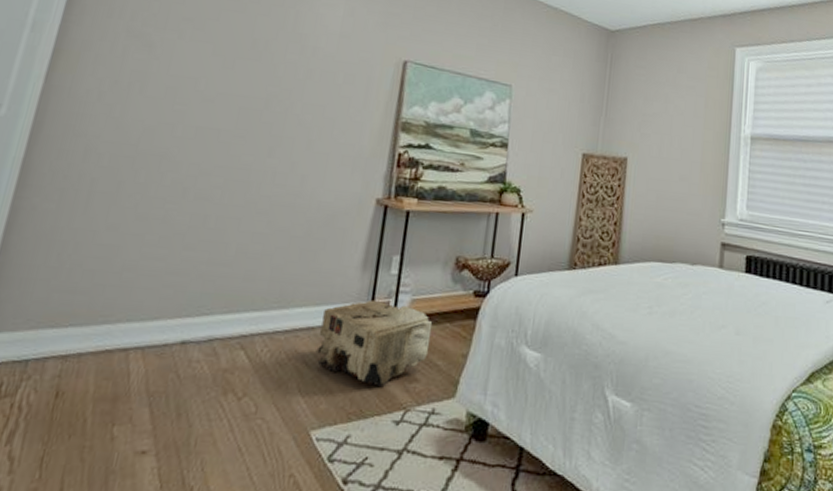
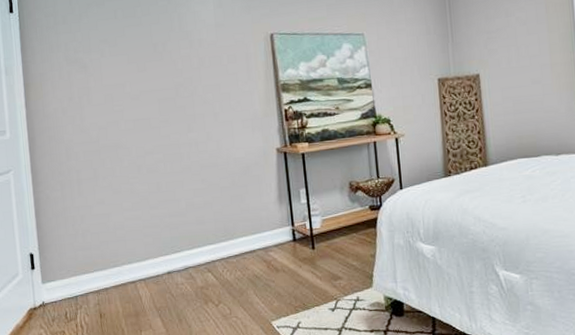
pouf: present [316,299,433,388] -> none [259,224,345,287]

